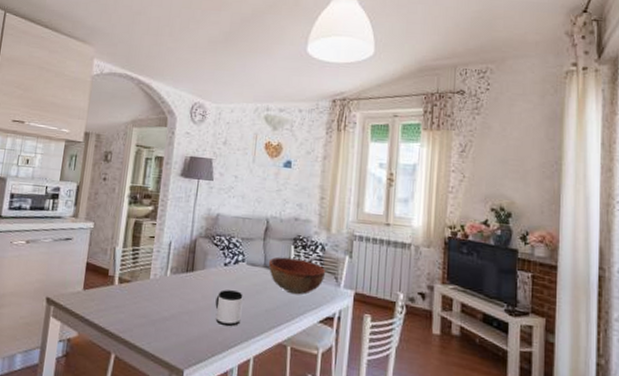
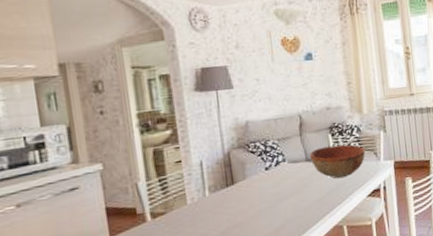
mug: present [215,290,243,327] -> none [264,190,294,227]

